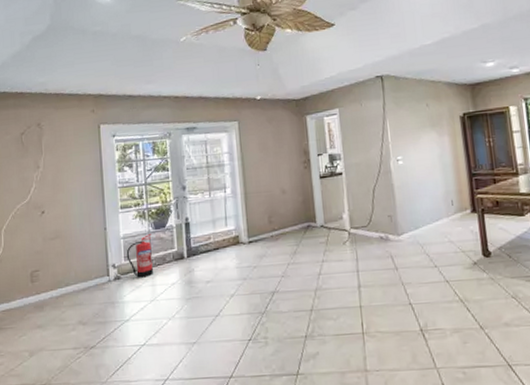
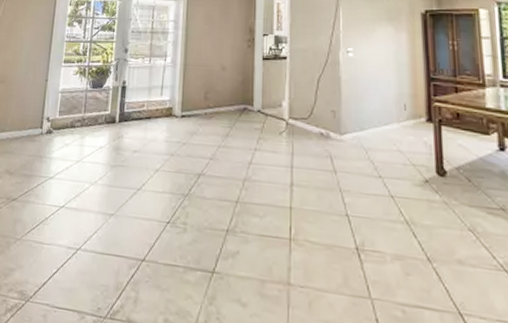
fire extinguisher: present [126,234,154,278] -> none [61,92,88,136]

